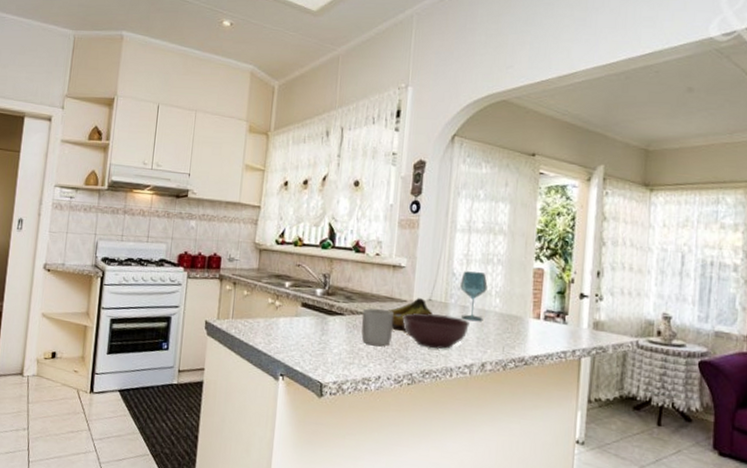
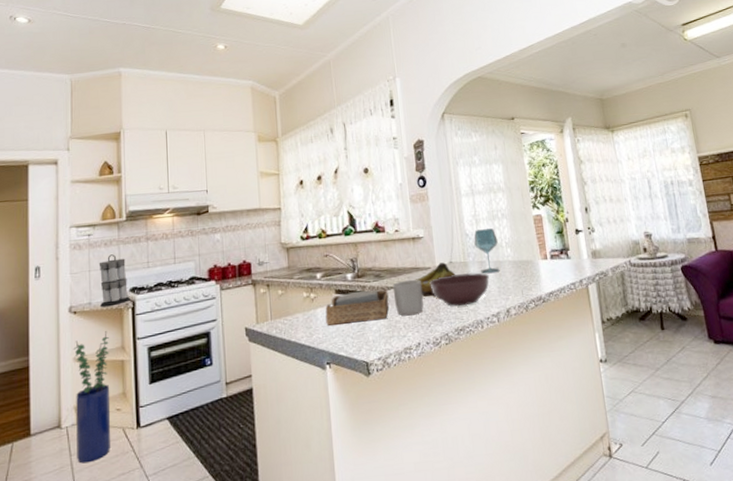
vase: none [33,294,76,414] -> present [73,331,111,464]
spice rack: none [73,220,102,272] -> present [98,254,130,308]
napkin holder: none [287,308,357,344] -> present [325,289,389,326]

